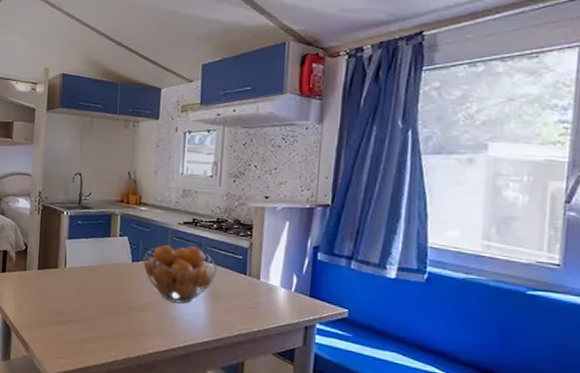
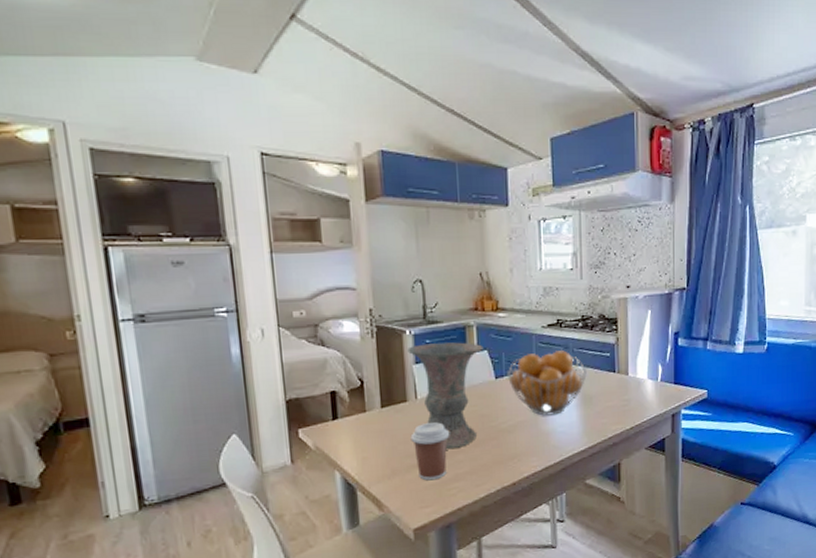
coffee cup: none [57,288,88,338] -> present [410,422,449,481]
vase: none [63,224,125,315] -> present [407,342,484,450]

